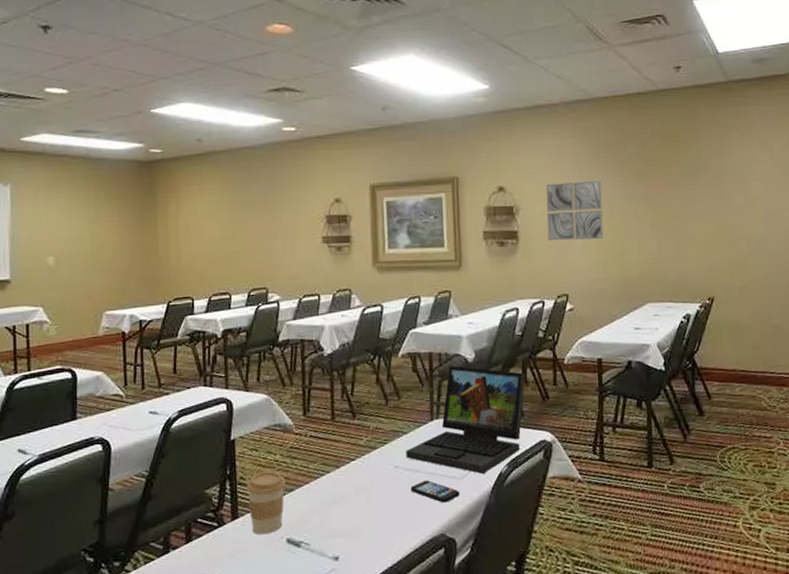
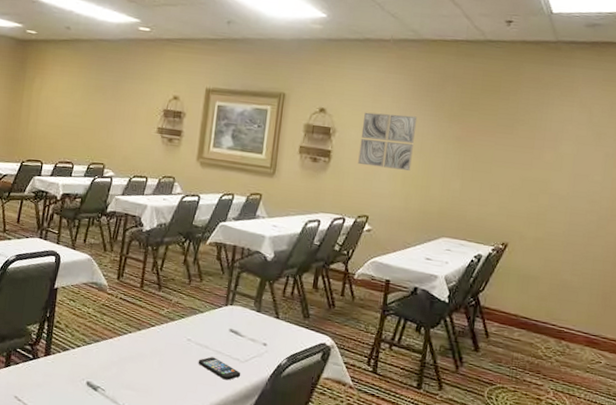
coffee cup: present [246,471,286,534] -> none [60,320,94,374]
laptop: present [406,365,526,474] -> none [199,260,317,362]

